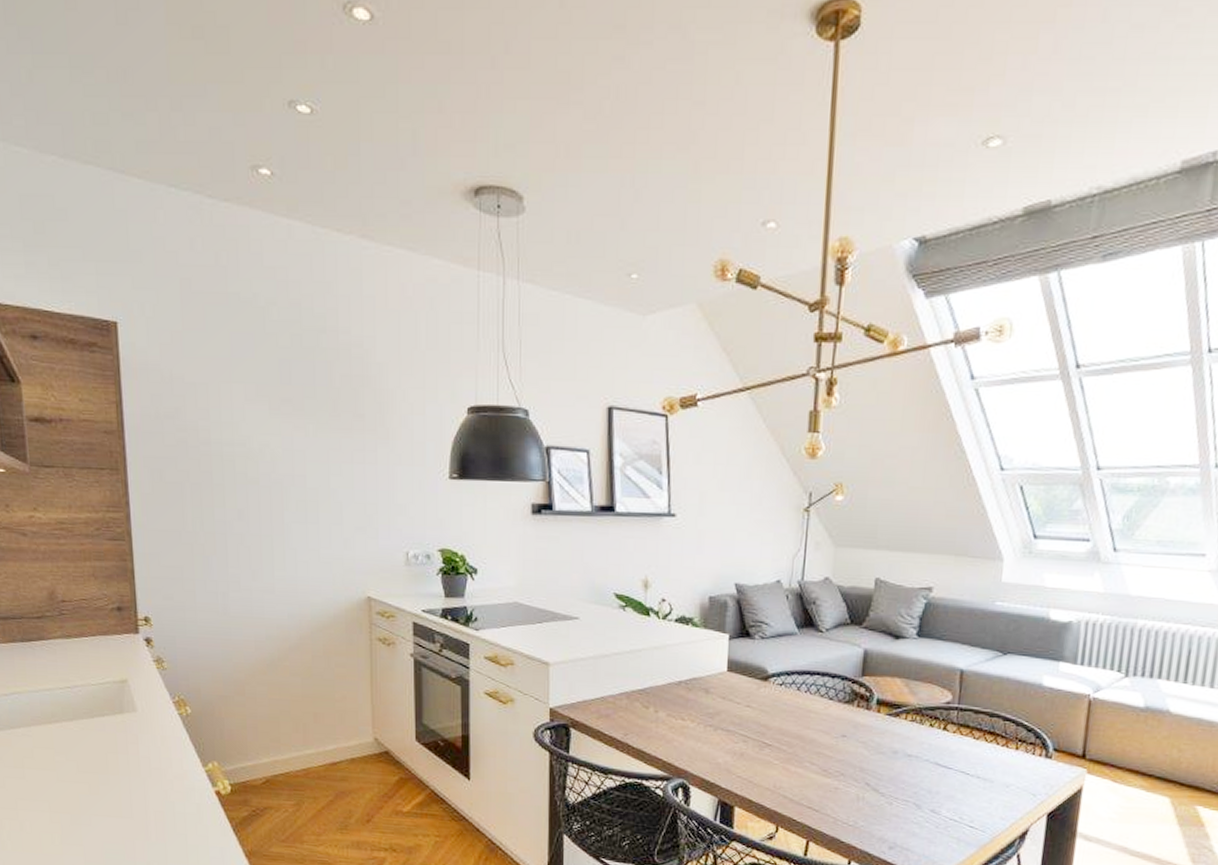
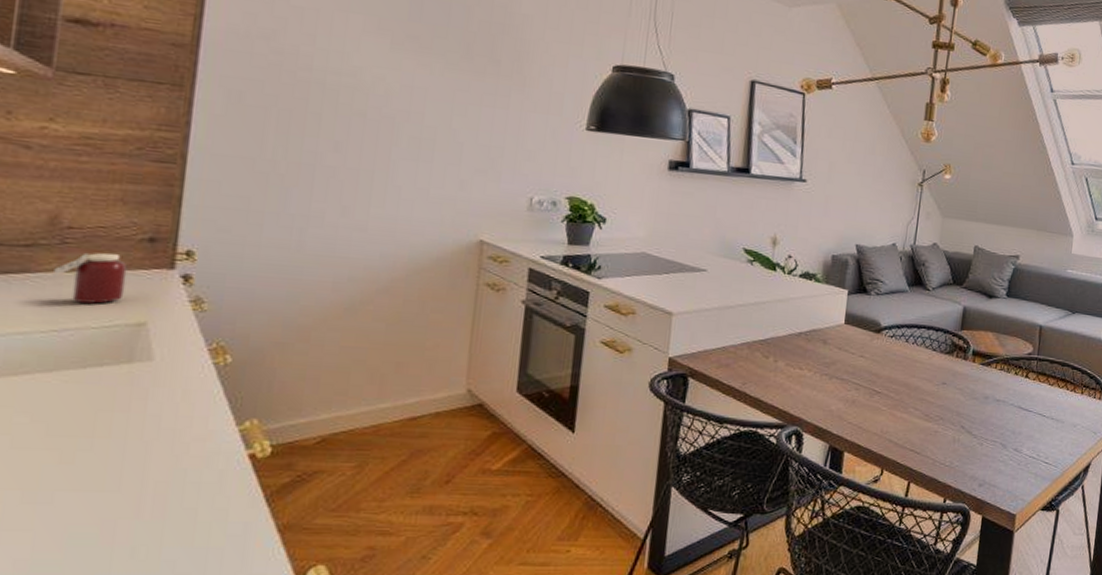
jar: none [58,621,109,665] -> present [51,252,128,304]

